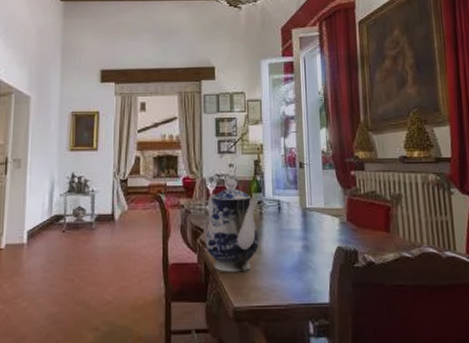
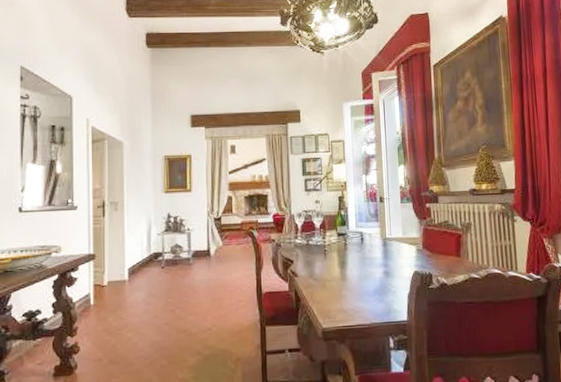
teapot: present [205,178,259,273] -> none [295,213,344,298]

